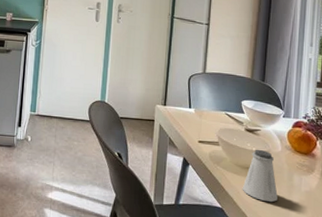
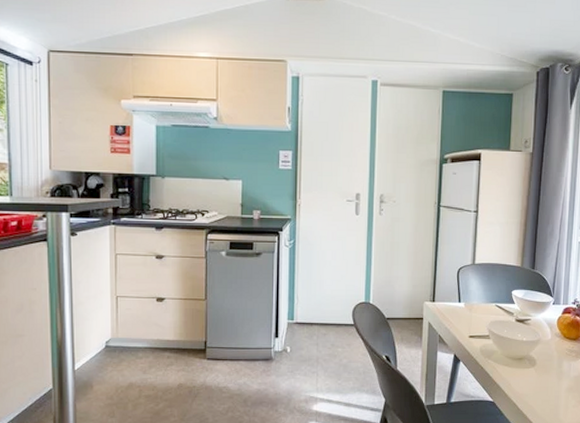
saltshaker: present [242,149,278,203] -> none [513,339,548,391]

